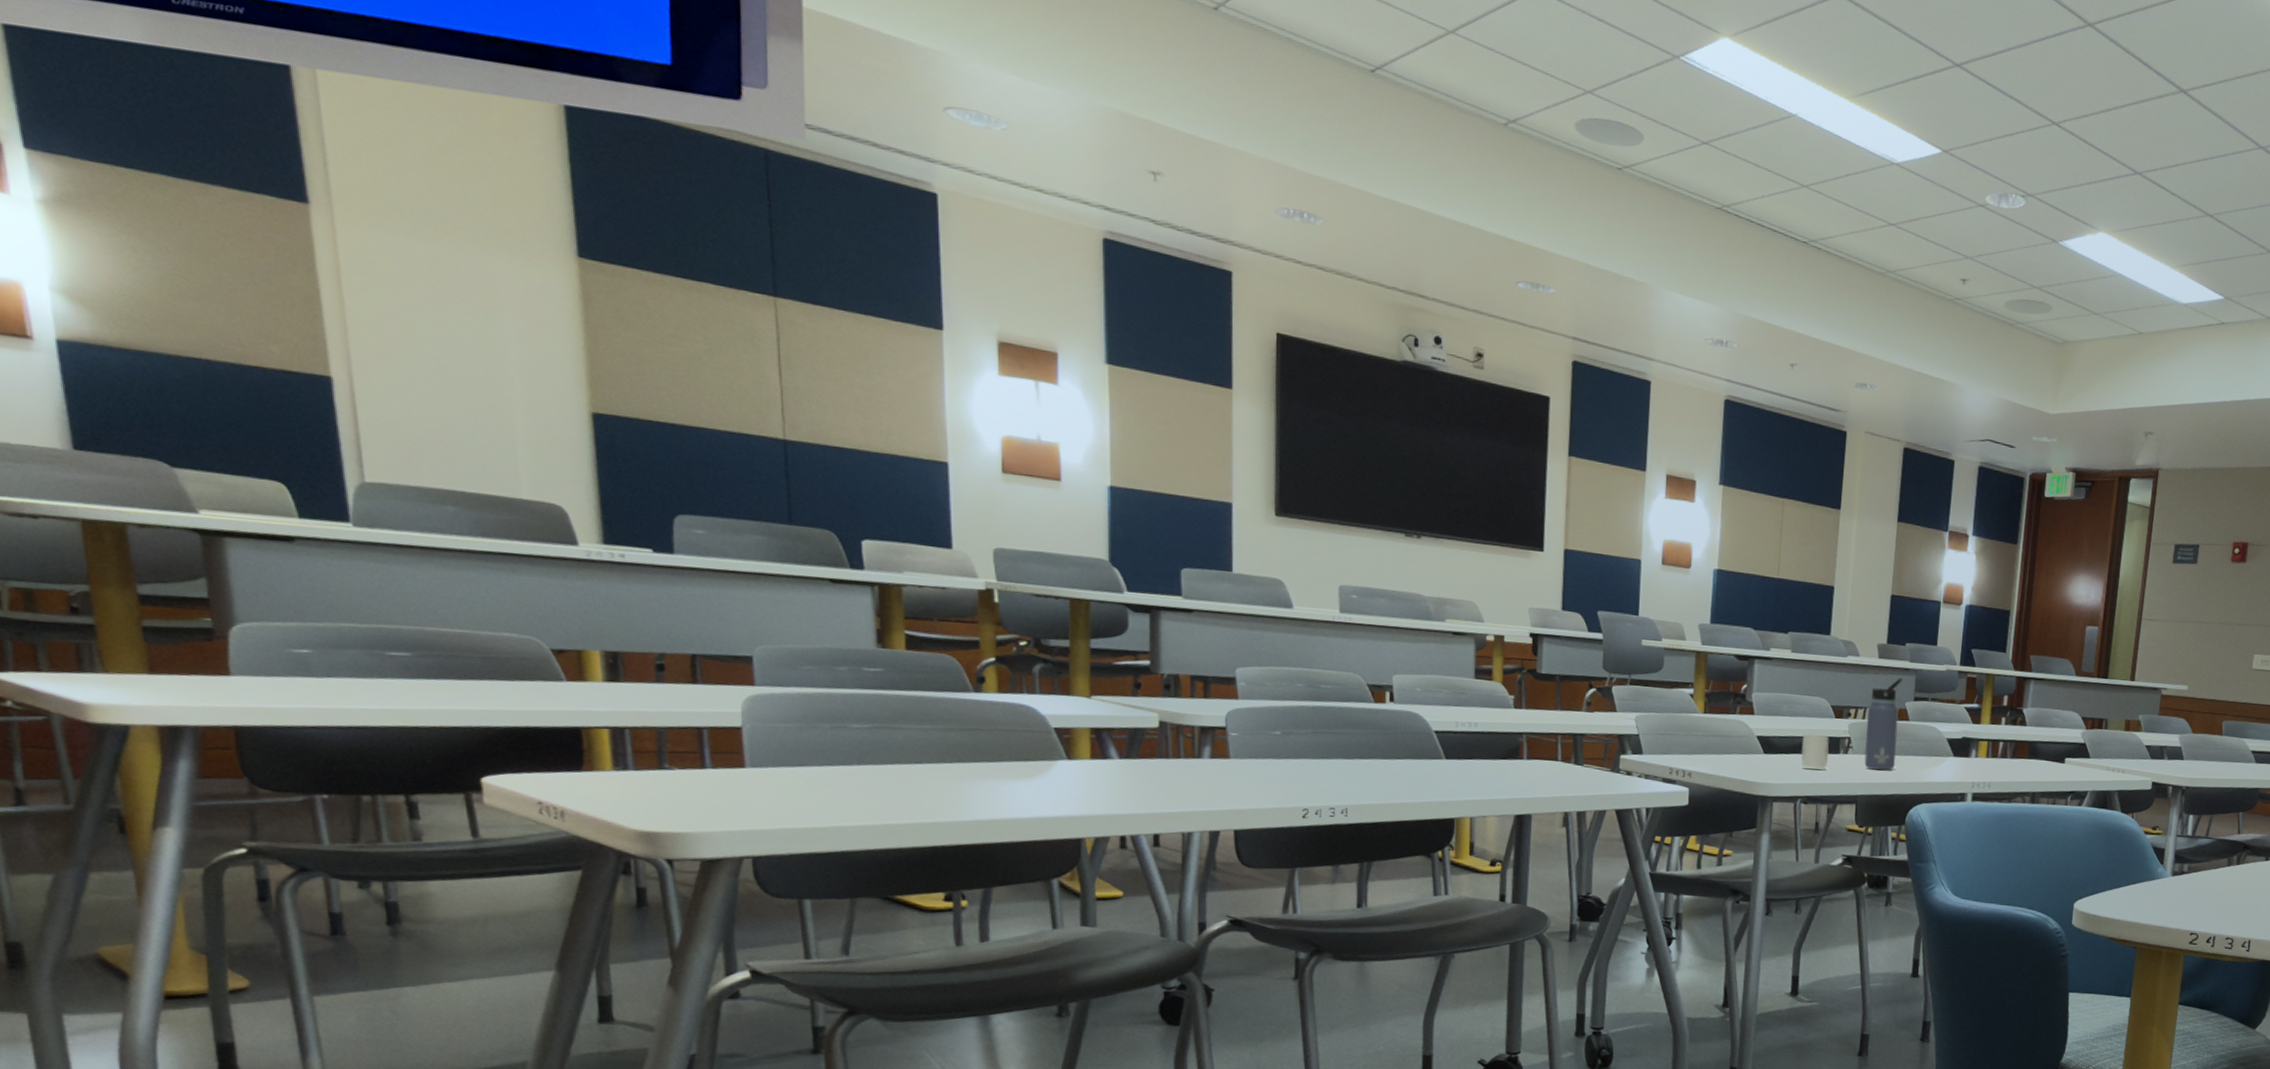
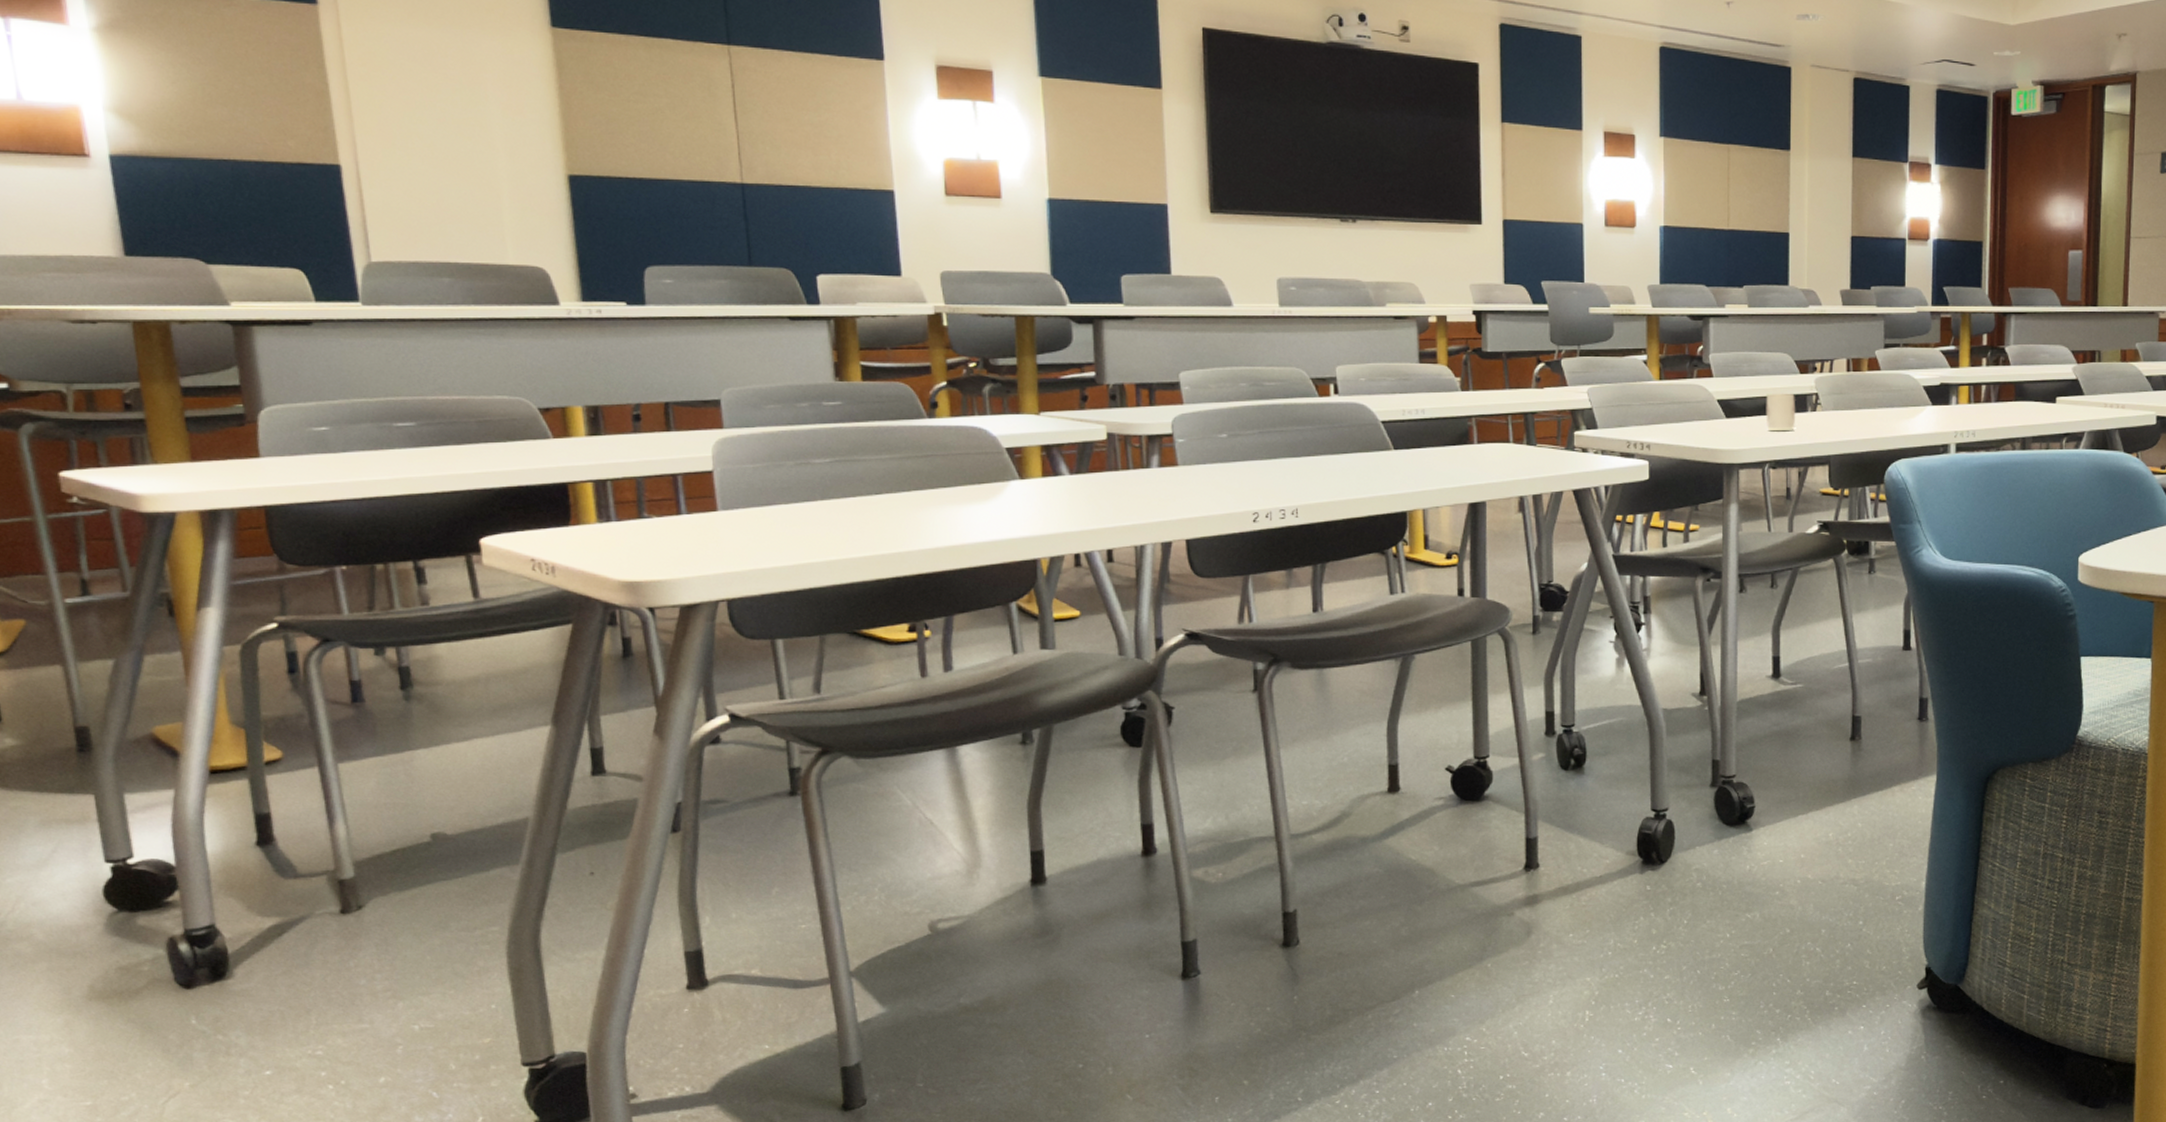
water bottle: present [1864,678,1903,770] -> none [1834,325,1870,426]

